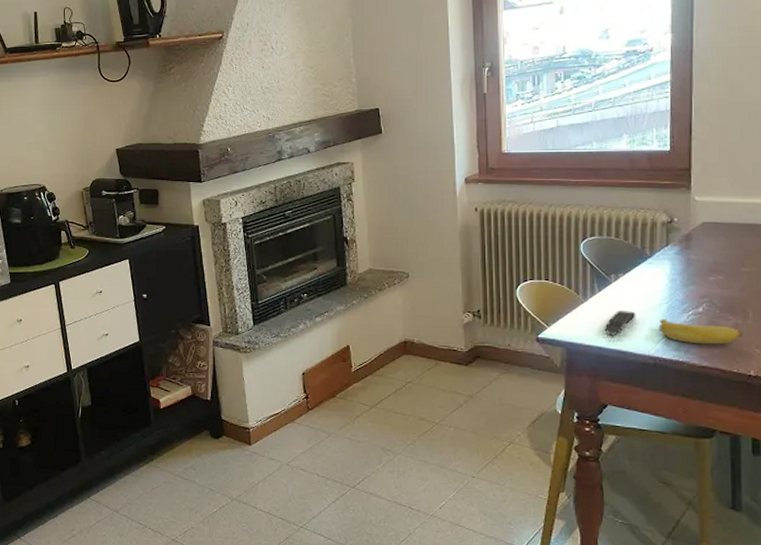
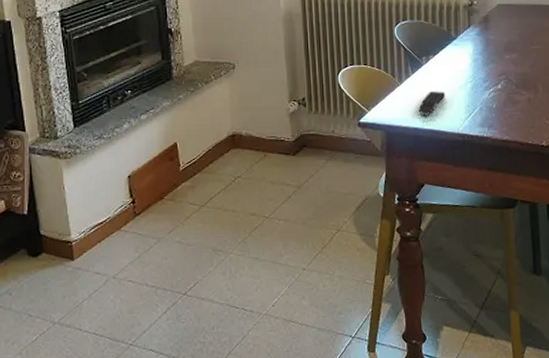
banana: present [658,319,743,345] -> none [465,97,535,120]

